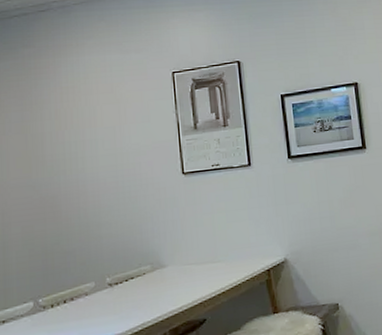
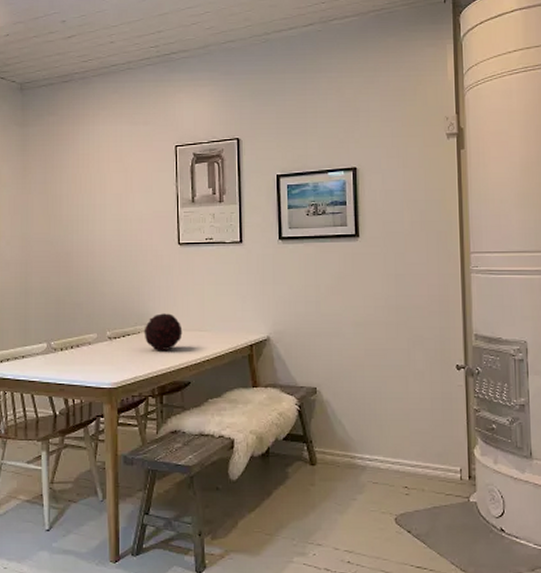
decorative orb: none [149,248,194,291] -> present [144,313,183,350]

